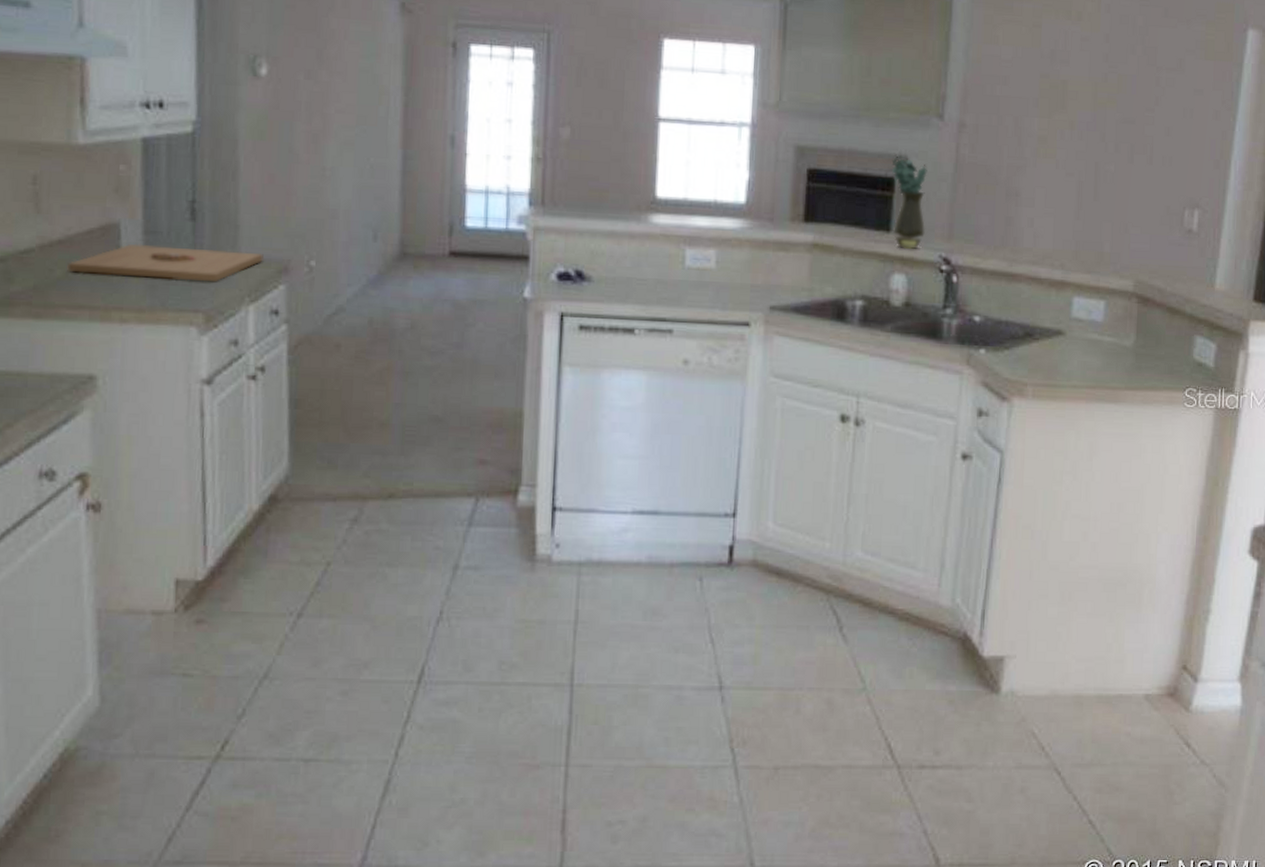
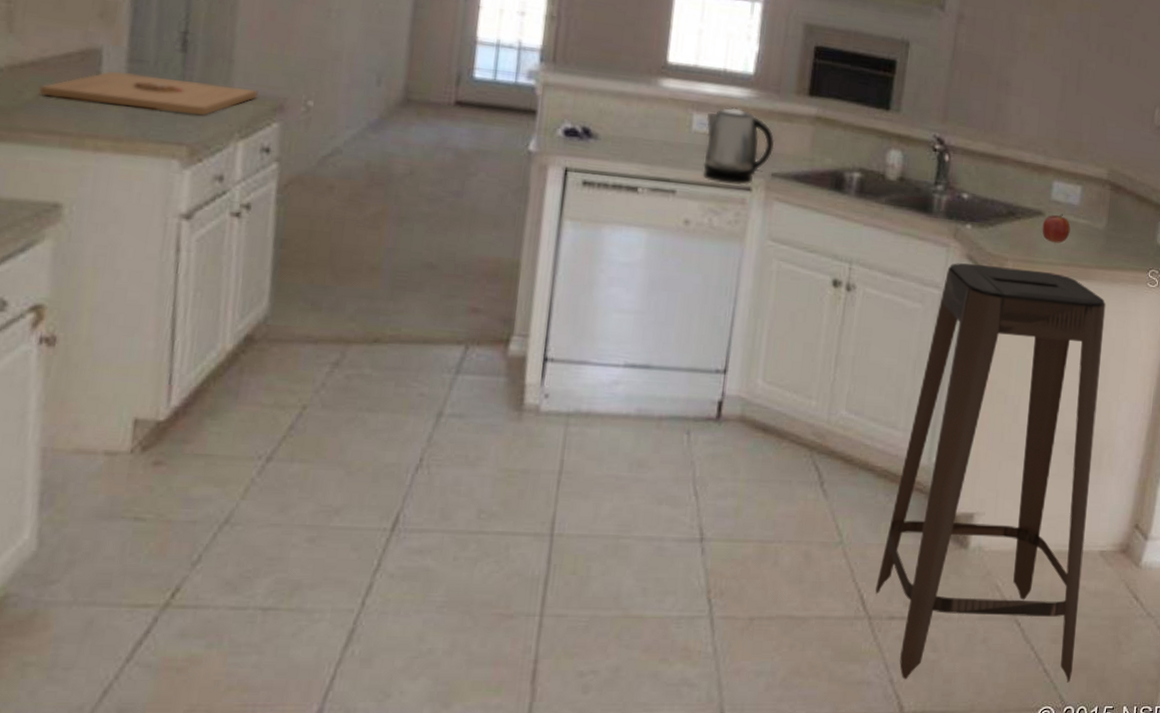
kettle: none [699,240,771,321] -> present [702,107,775,186]
vase: present [891,154,927,249] -> none [892,38,927,128]
bar stool: none [903,391,1139,835] -> present [875,263,1106,683]
fruit: none [1063,332,1095,365] -> present [1042,214,1071,244]

